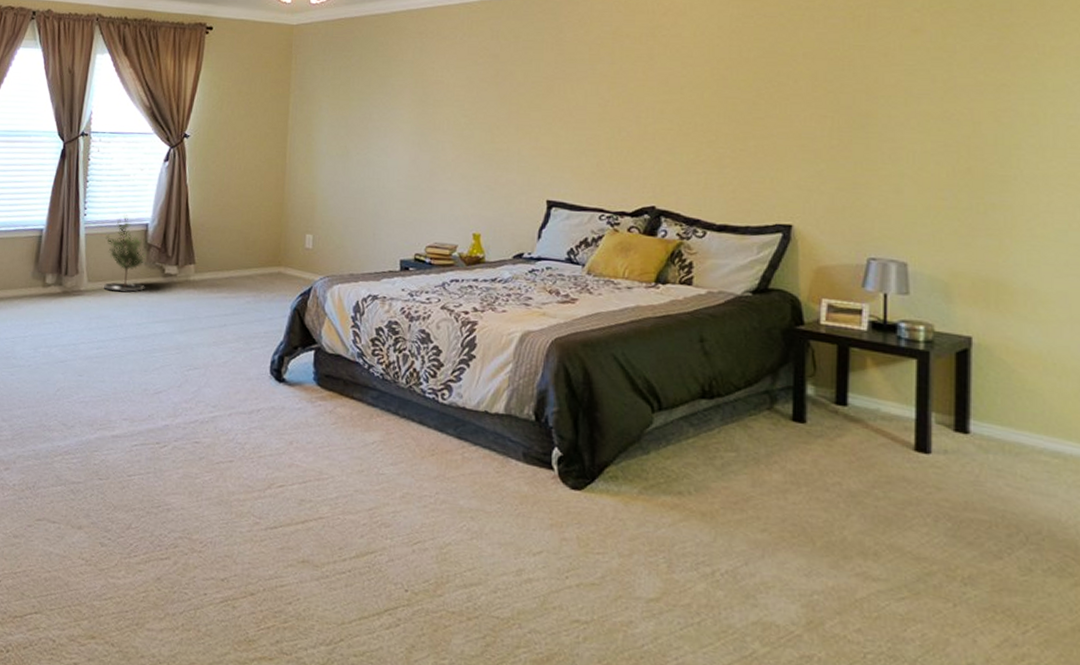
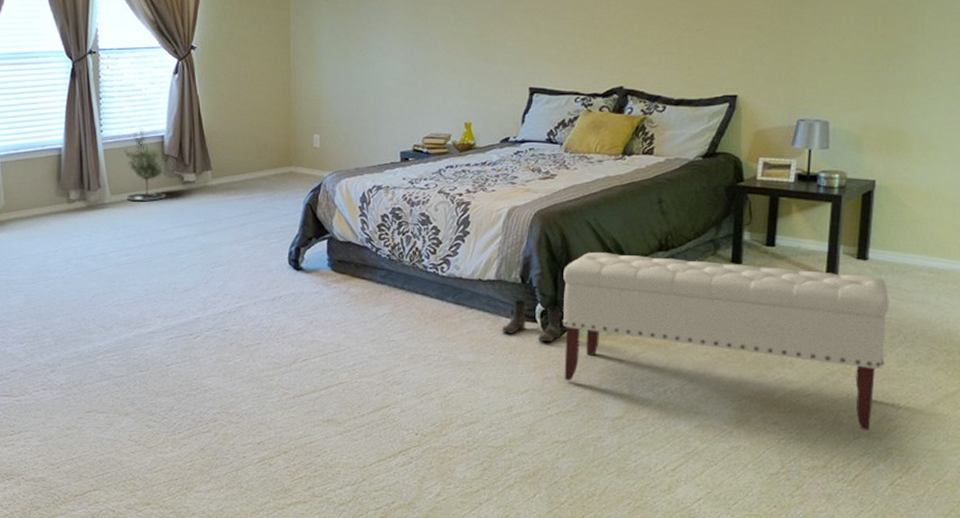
boots: none [510,440,584,496] -> present [501,300,562,343]
bench: none [584,392,1002,656] -> present [562,252,889,430]

